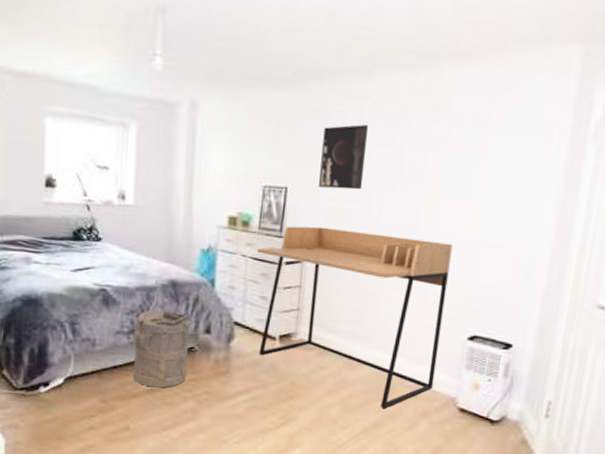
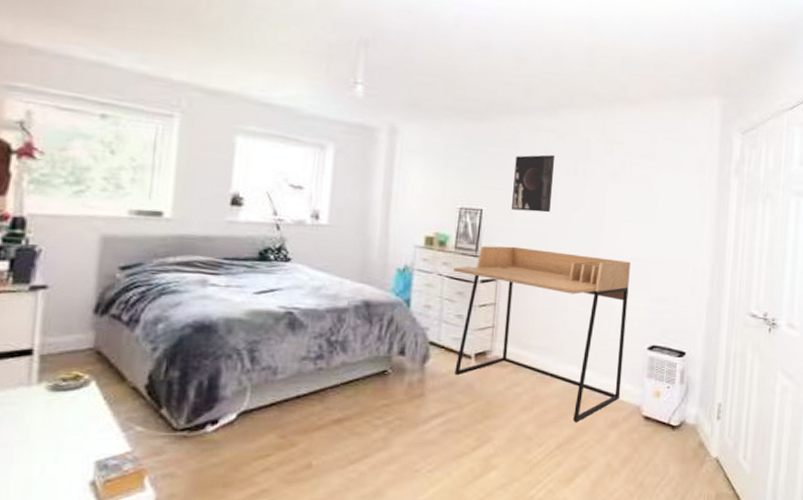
laundry hamper: present [133,308,192,388] -> none [318,330,386,417]

